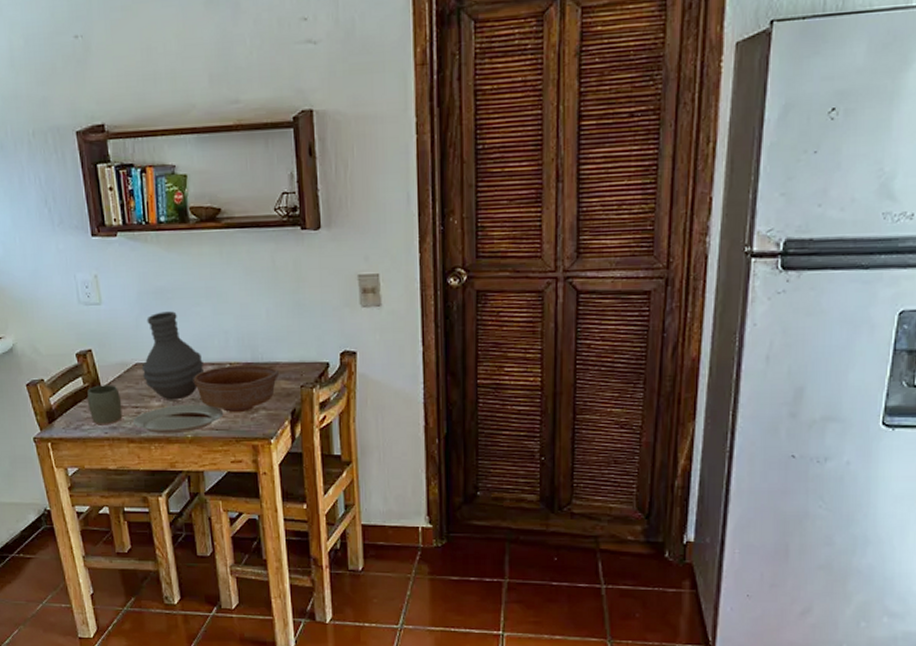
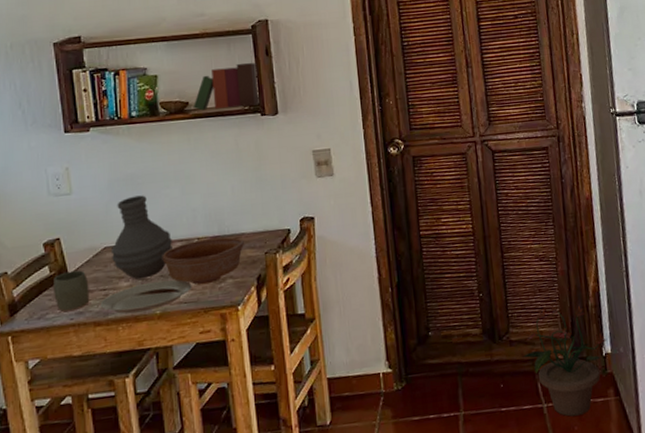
books: none [225,163,300,220] -> present [193,62,259,111]
potted plant: none [584,479,691,602] -> present [522,304,607,417]

